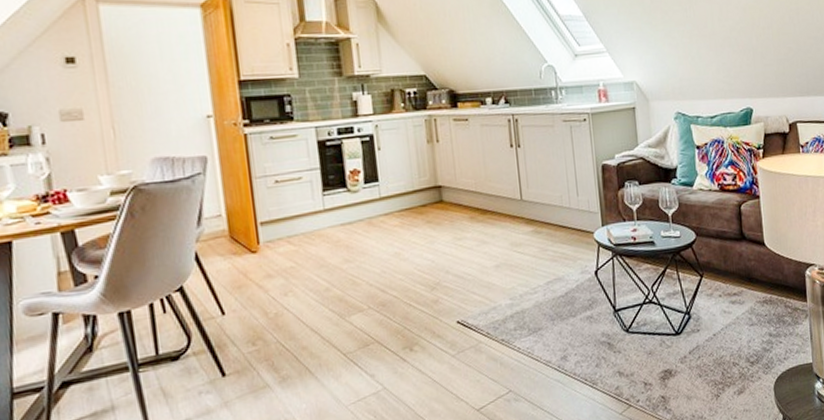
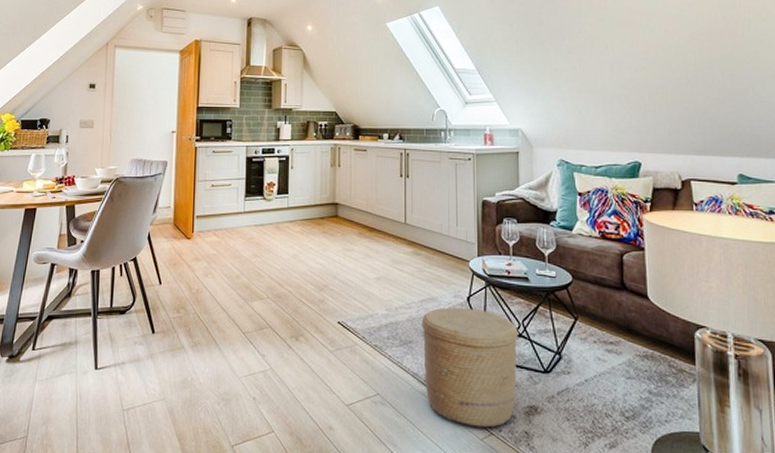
basket: none [549,282,651,403] -> present [421,307,518,428]

